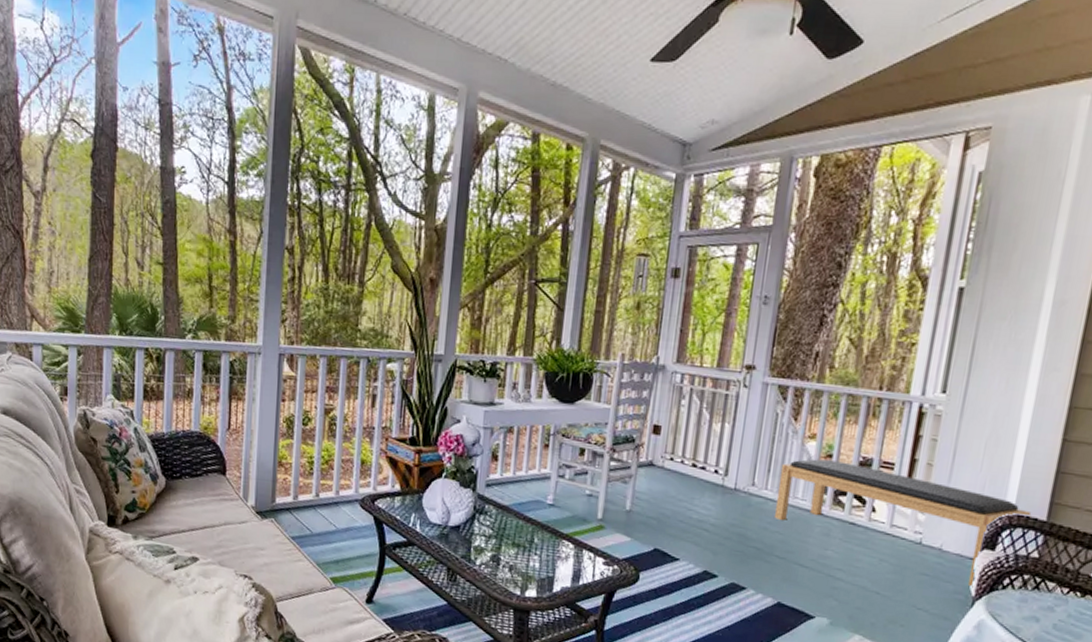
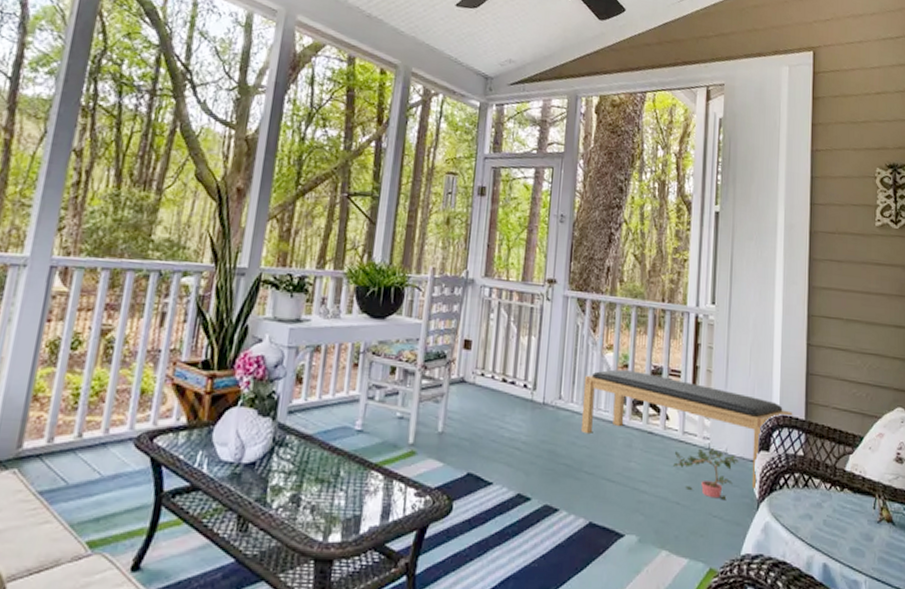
potted plant: none [876,542,956,595] -> present [673,447,739,501]

